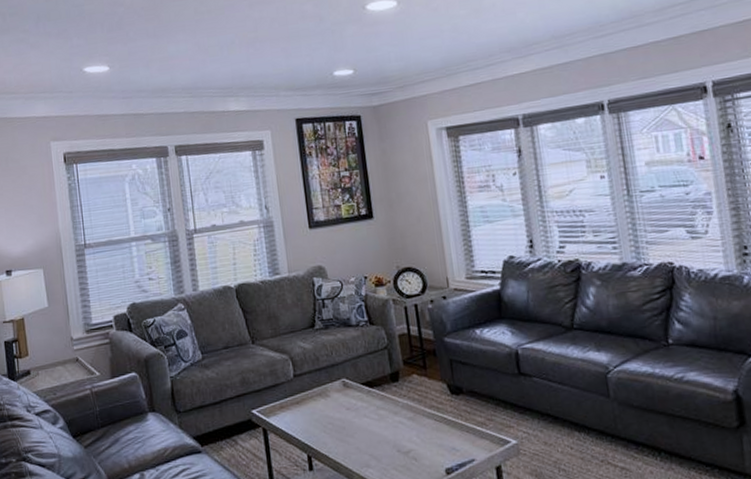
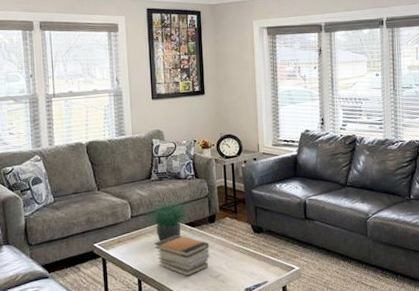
potted plant: none [308,345,366,407] -> present [143,194,189,242]
book stack: none [324,397,396,452] -> present [154,234,210,276]

